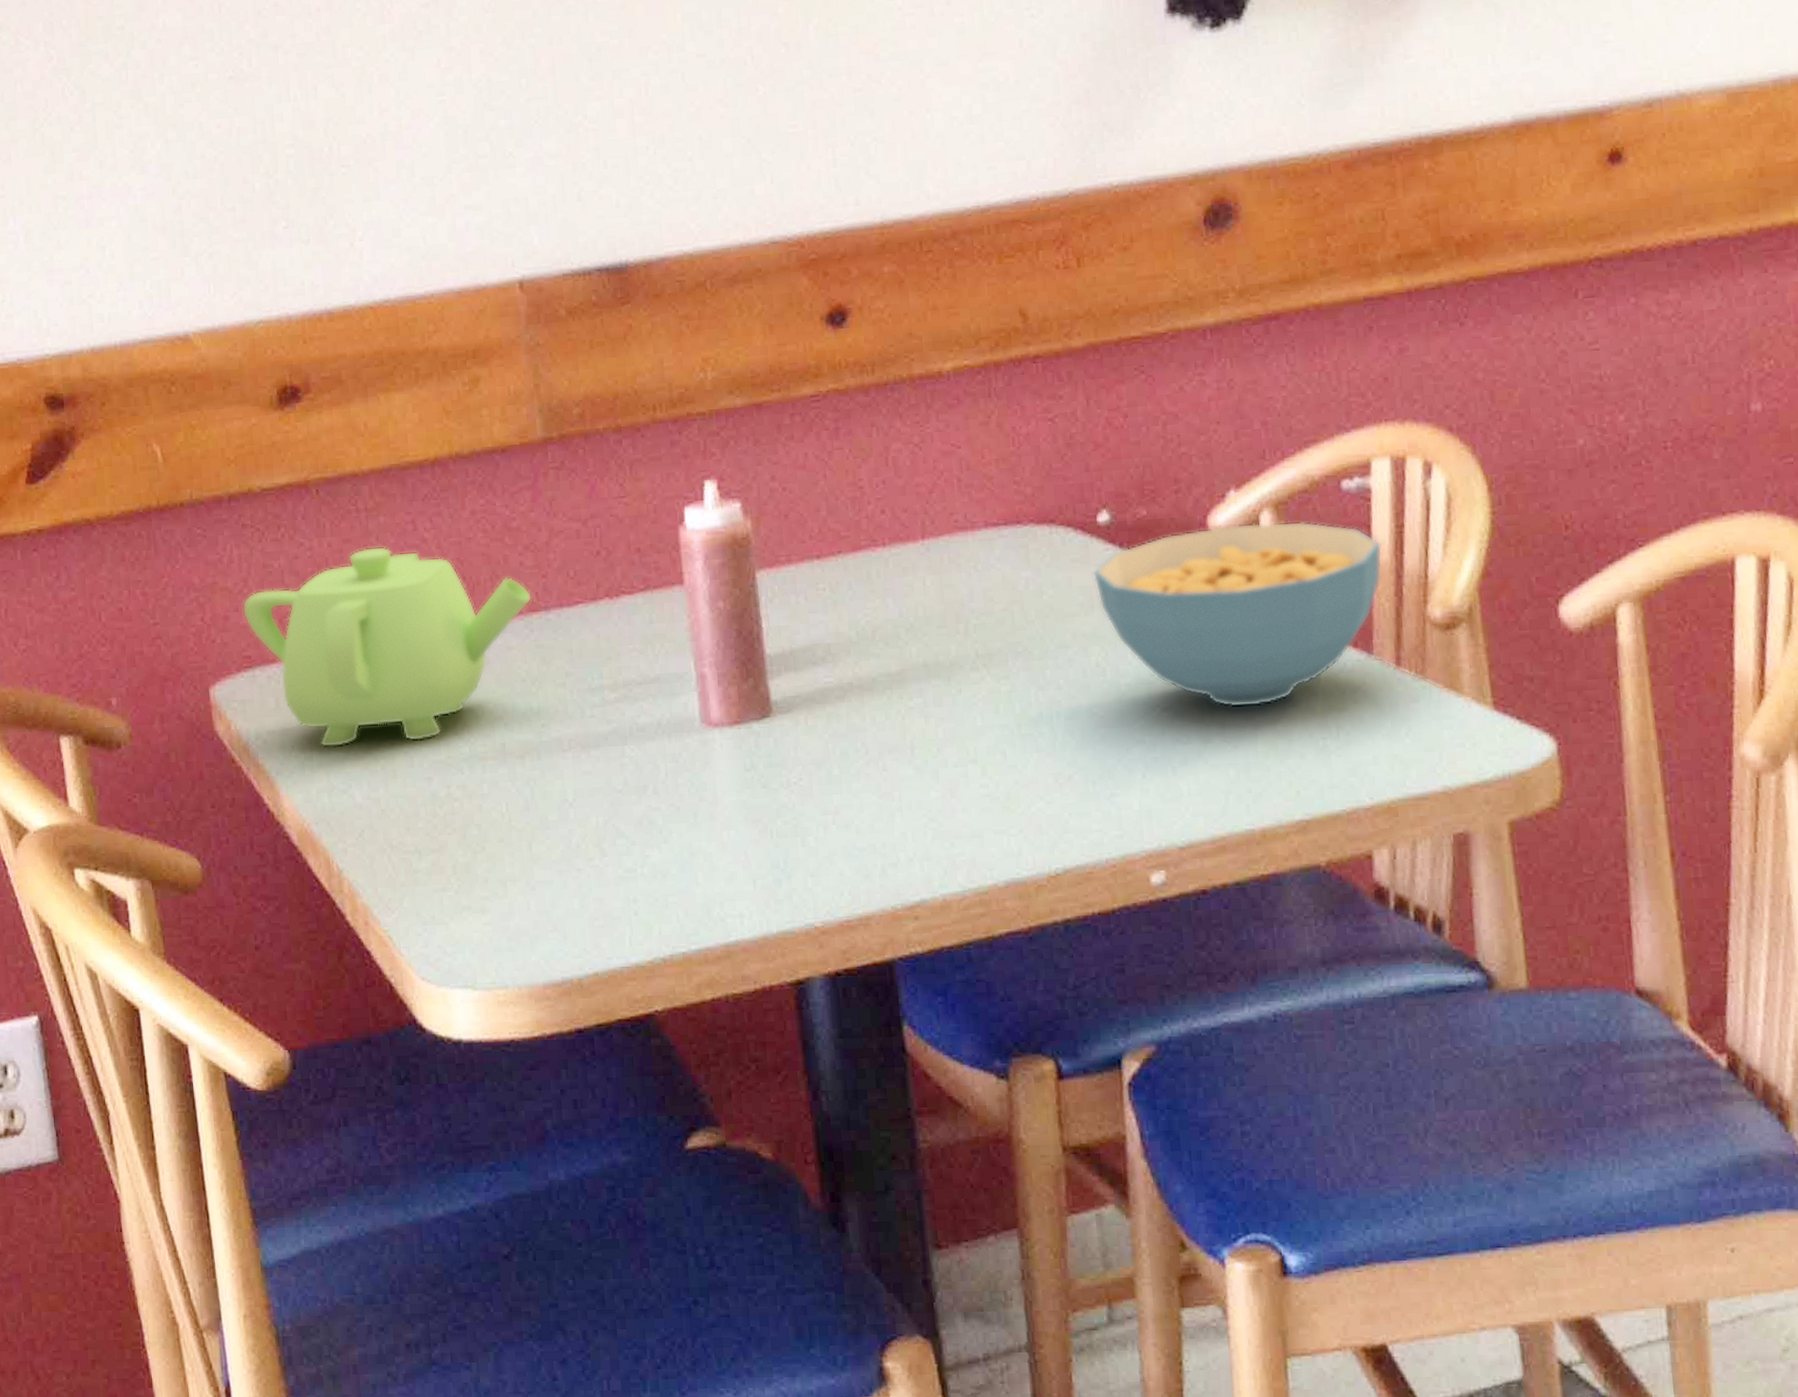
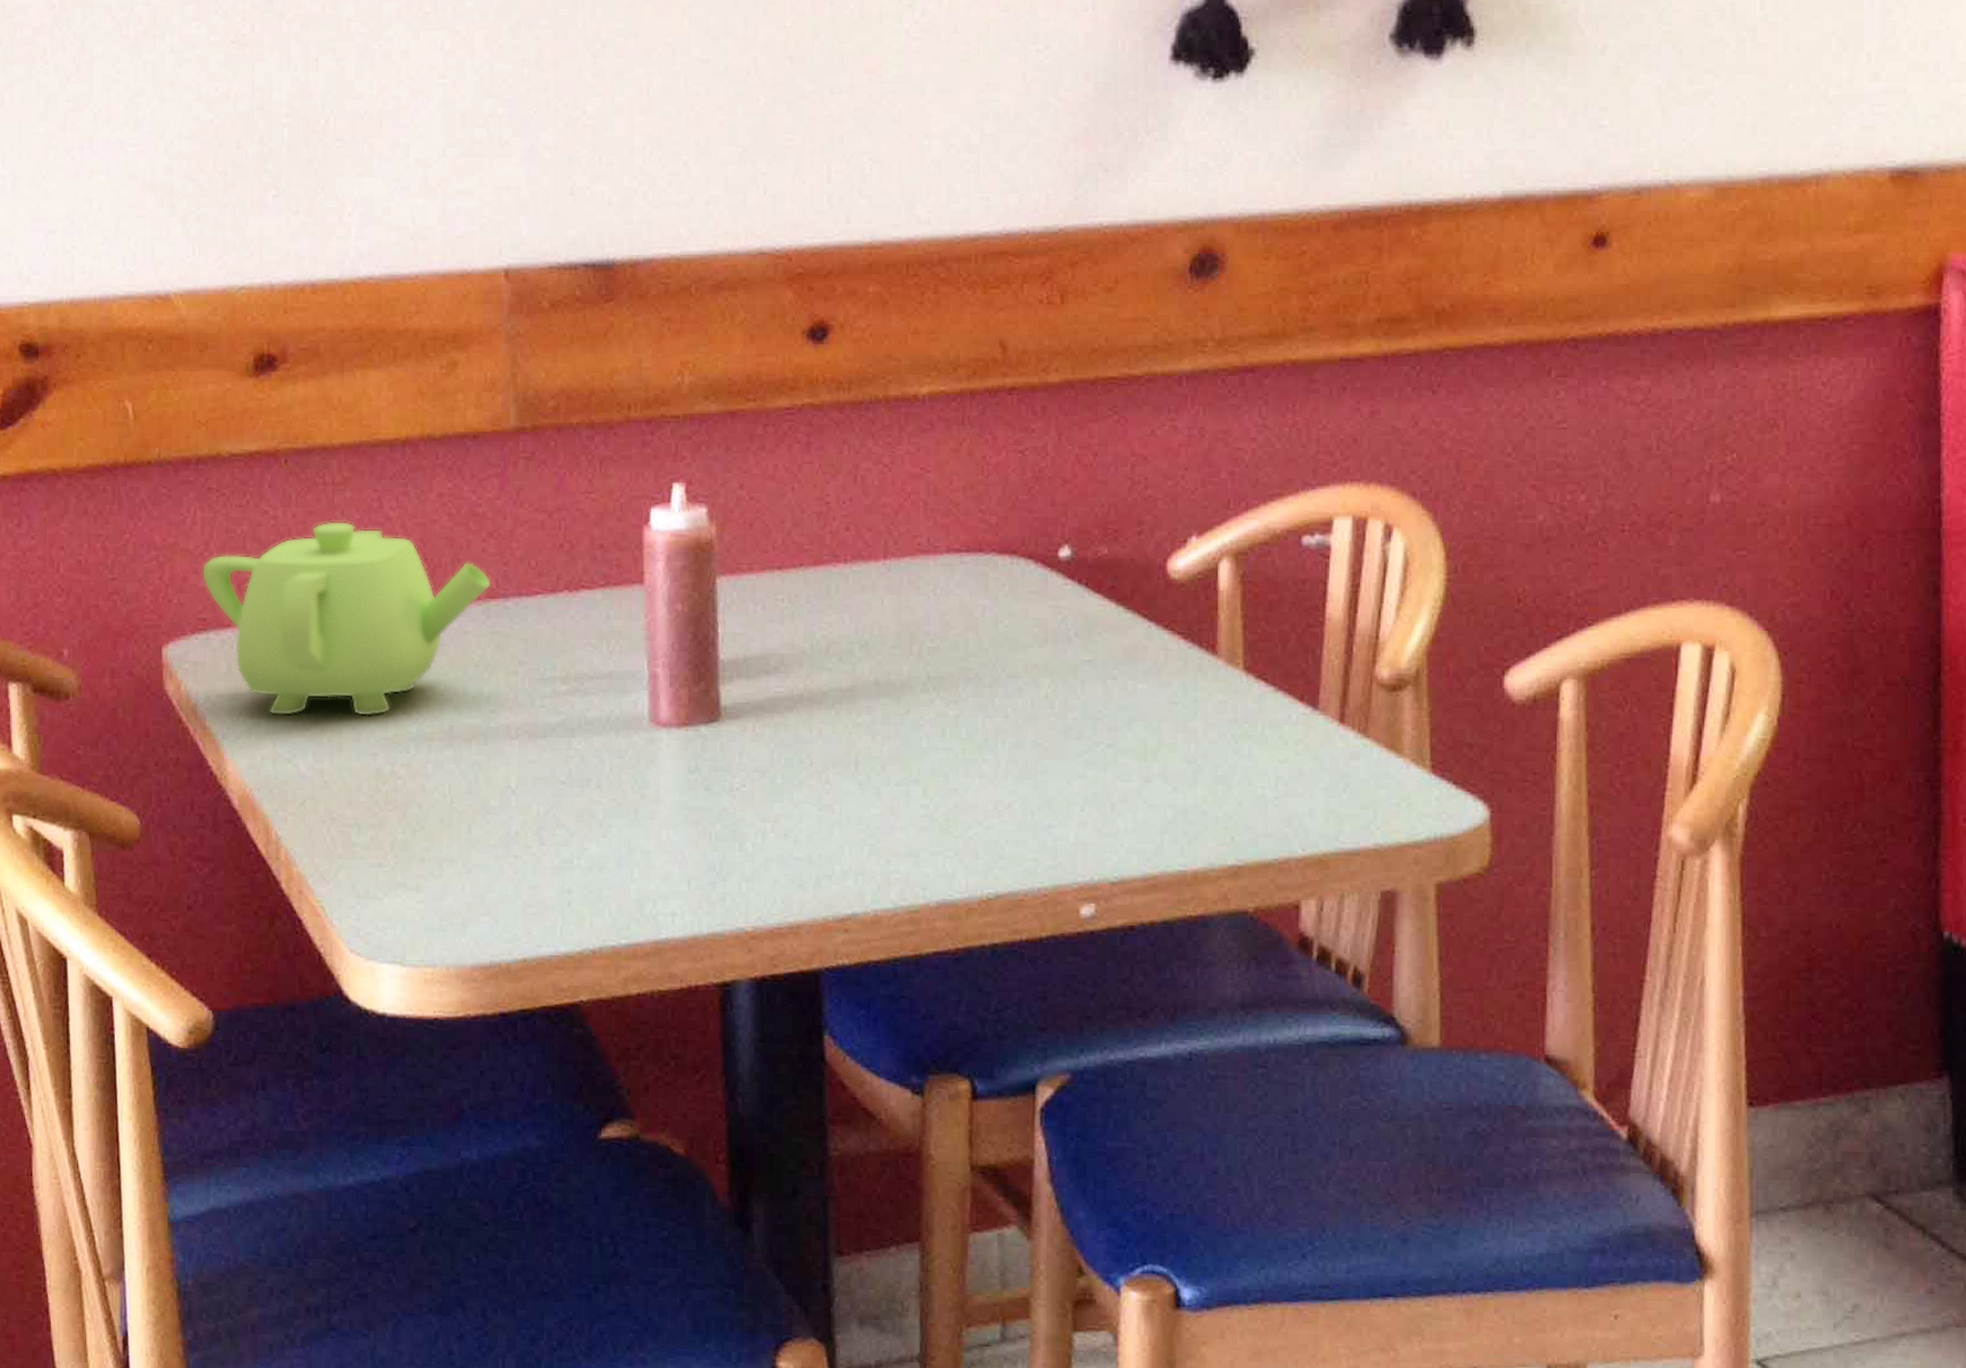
cereal bowl: present [1092,521,1383,708] -> none [1049,570,1337,751]

